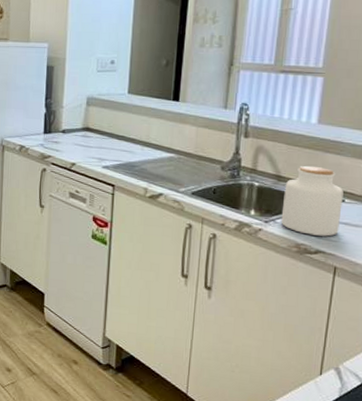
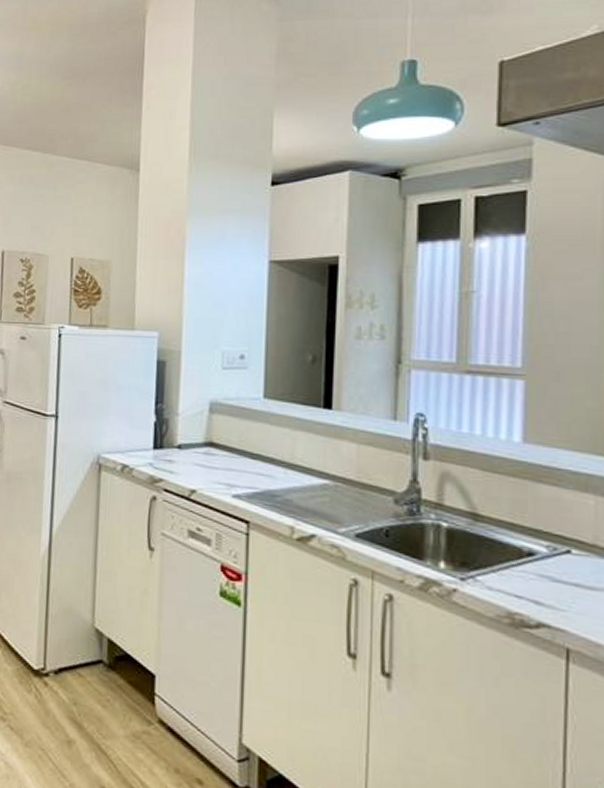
jar: present [281,165,344,237] -> none [483,500,569,603]

